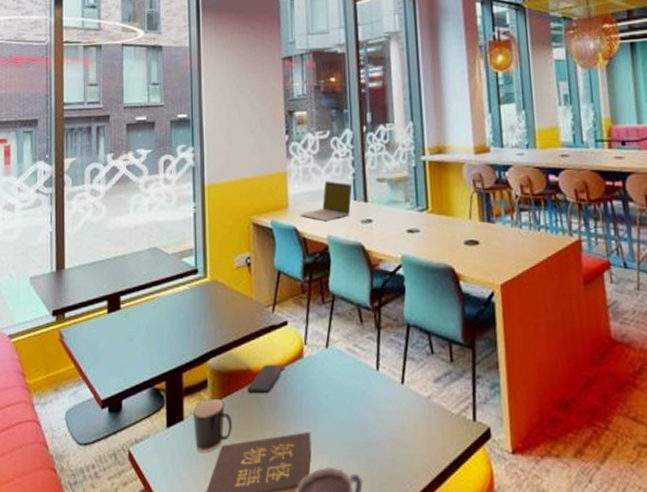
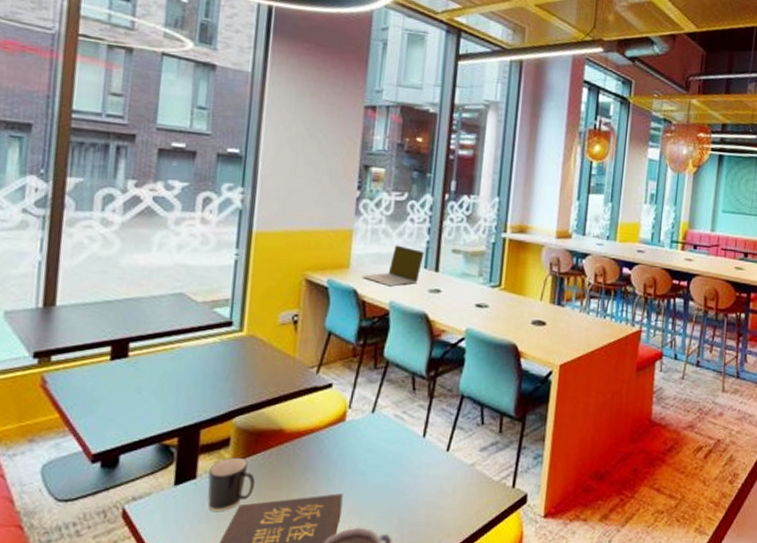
phone: present [247,364,284,393] -> none [277,425,323,454]

